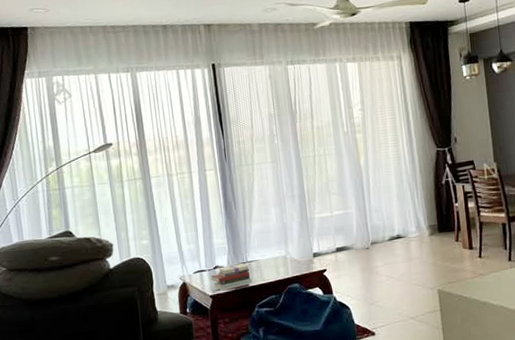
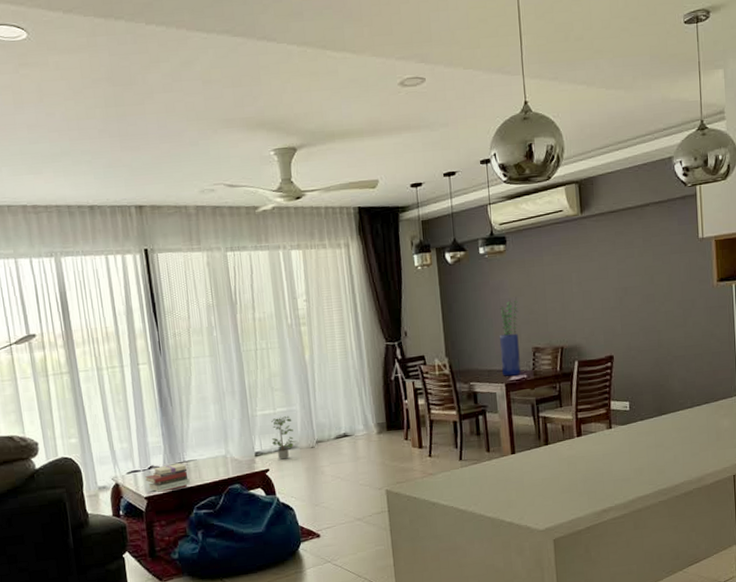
potted plant: none [328,218,353,260] -> present [271,416,297,460]

